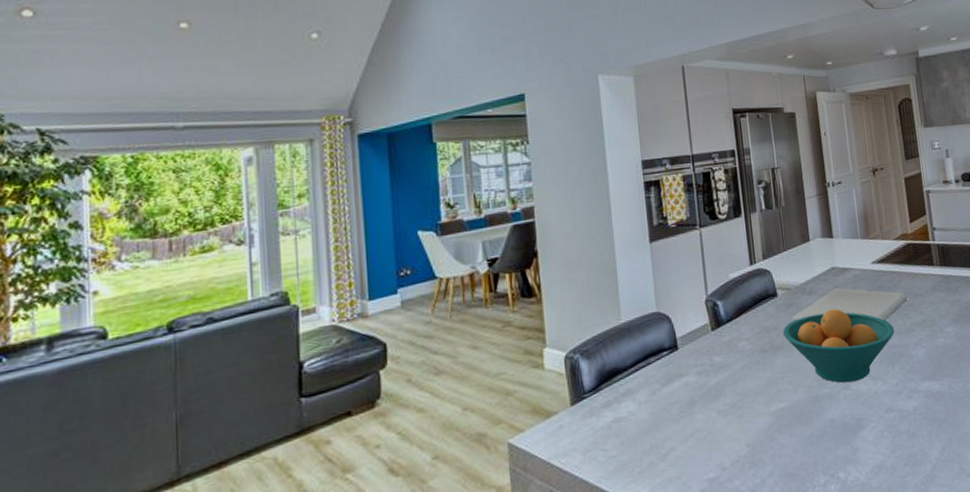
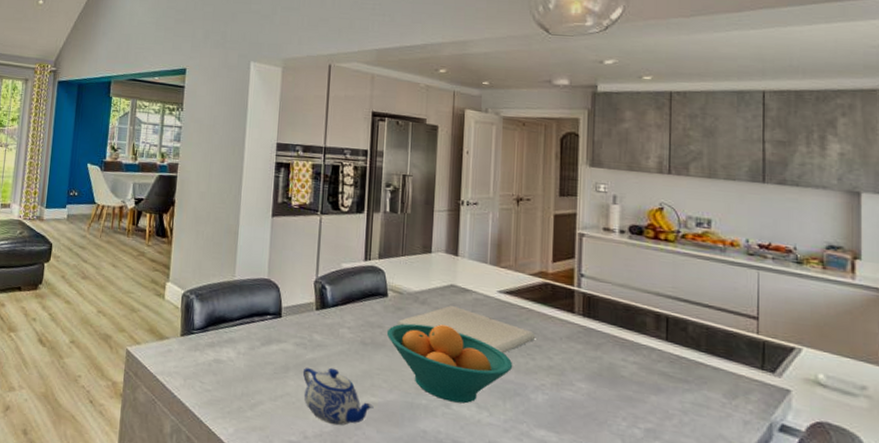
teapot: none [709,386,783,446] -> present [302,367,374,426]

